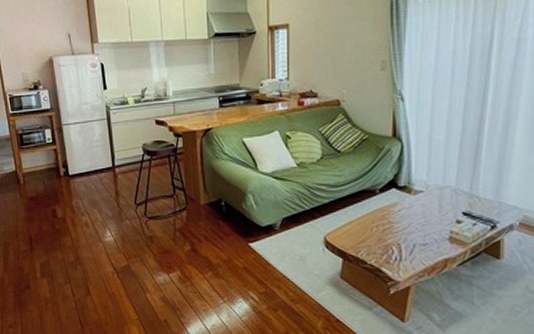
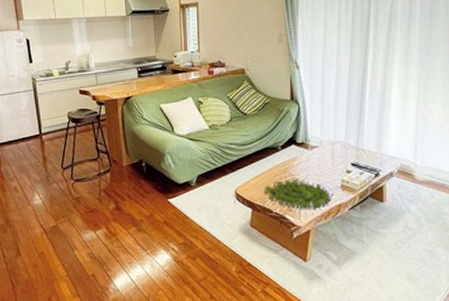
plant: none [357,225,440,264] -> present [263,177,334,210]

